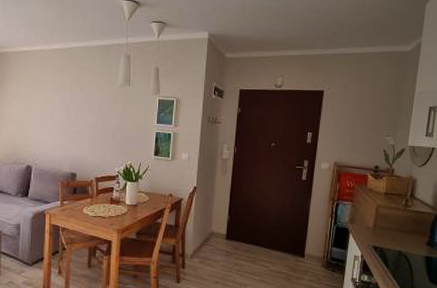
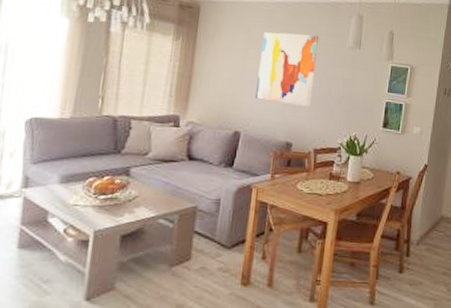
wall art: none [42,76,93,142] -> present [255,32,320,108]

